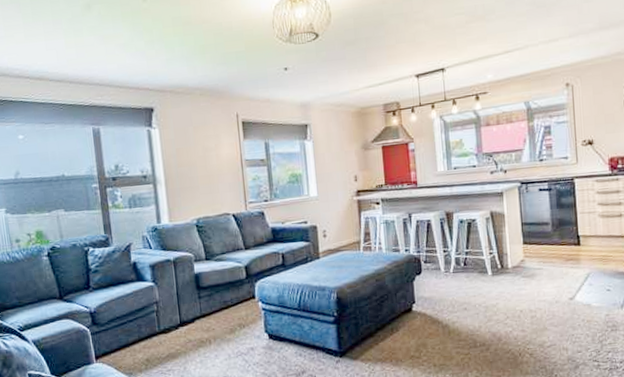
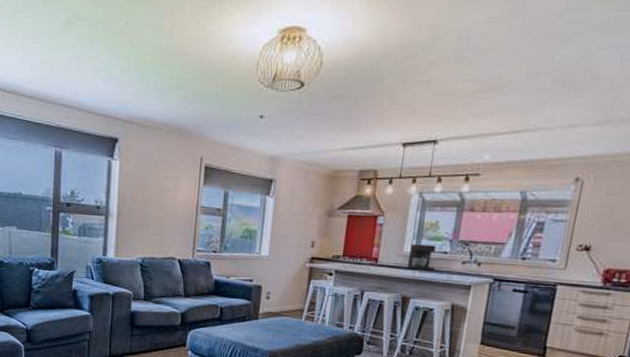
coffee maker: none [443,161,468,187] -> present [407,244,437,271]

